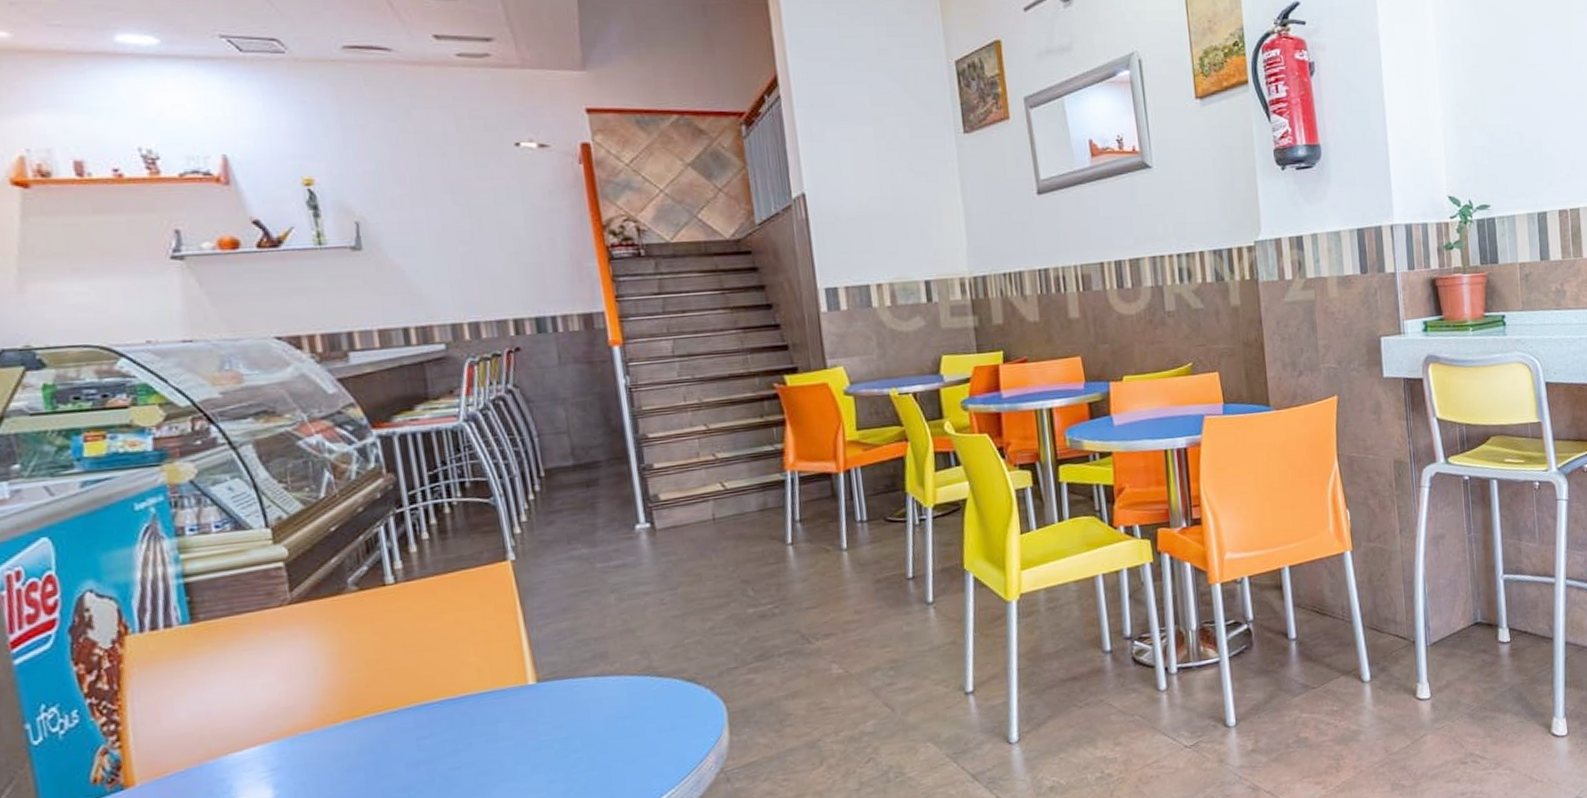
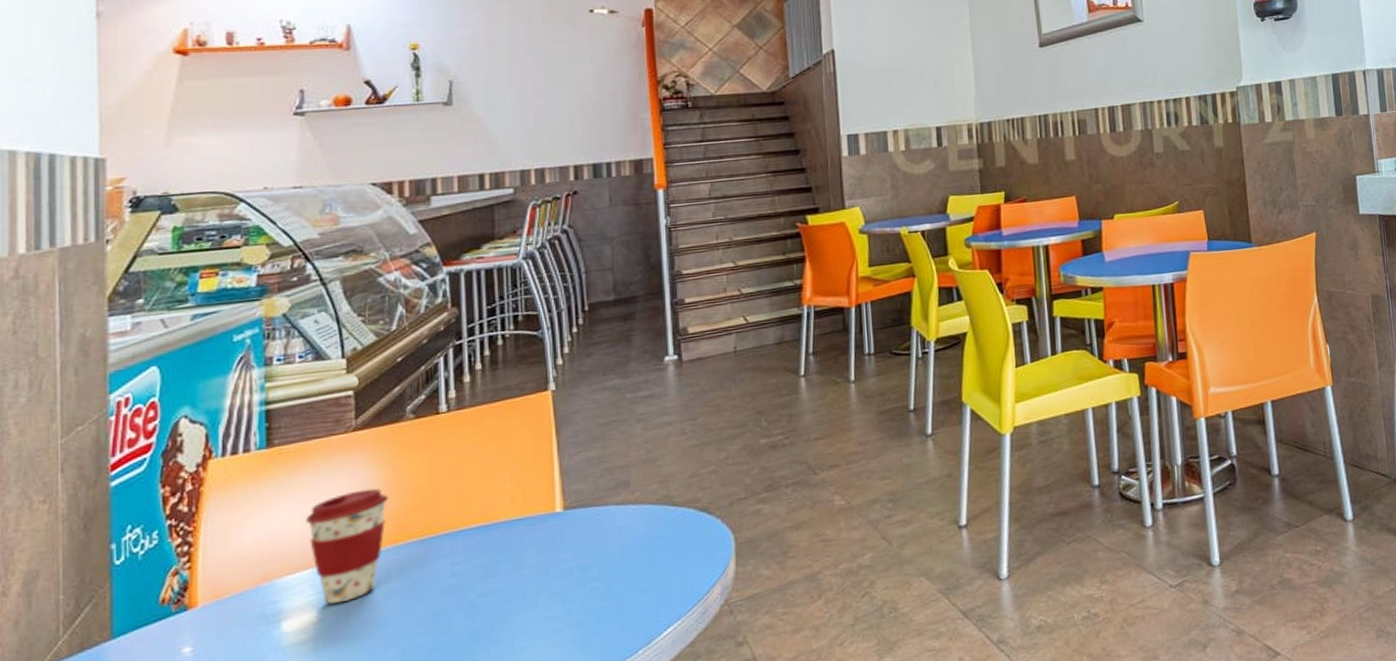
coffee cup: none [246,663,340,781] -> present [306,488,389,605]

